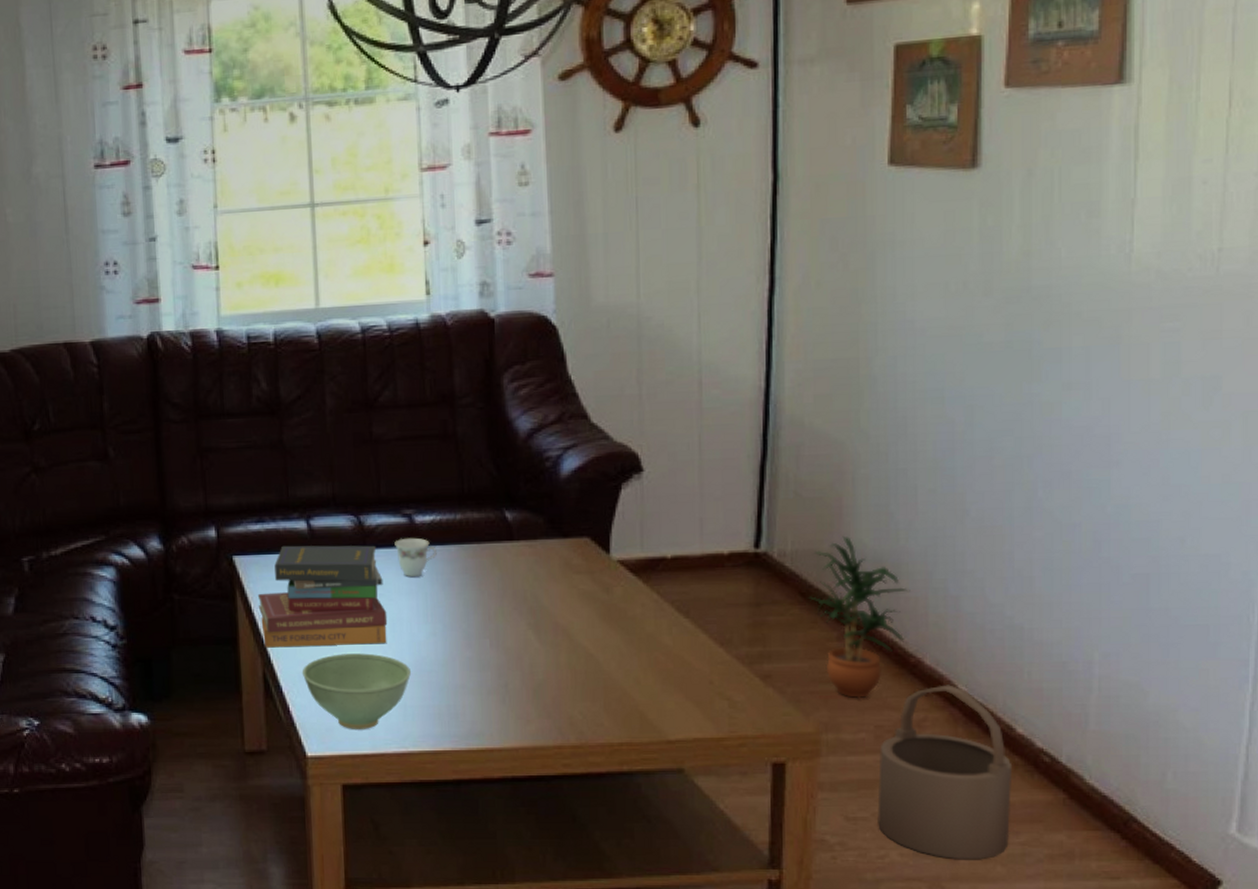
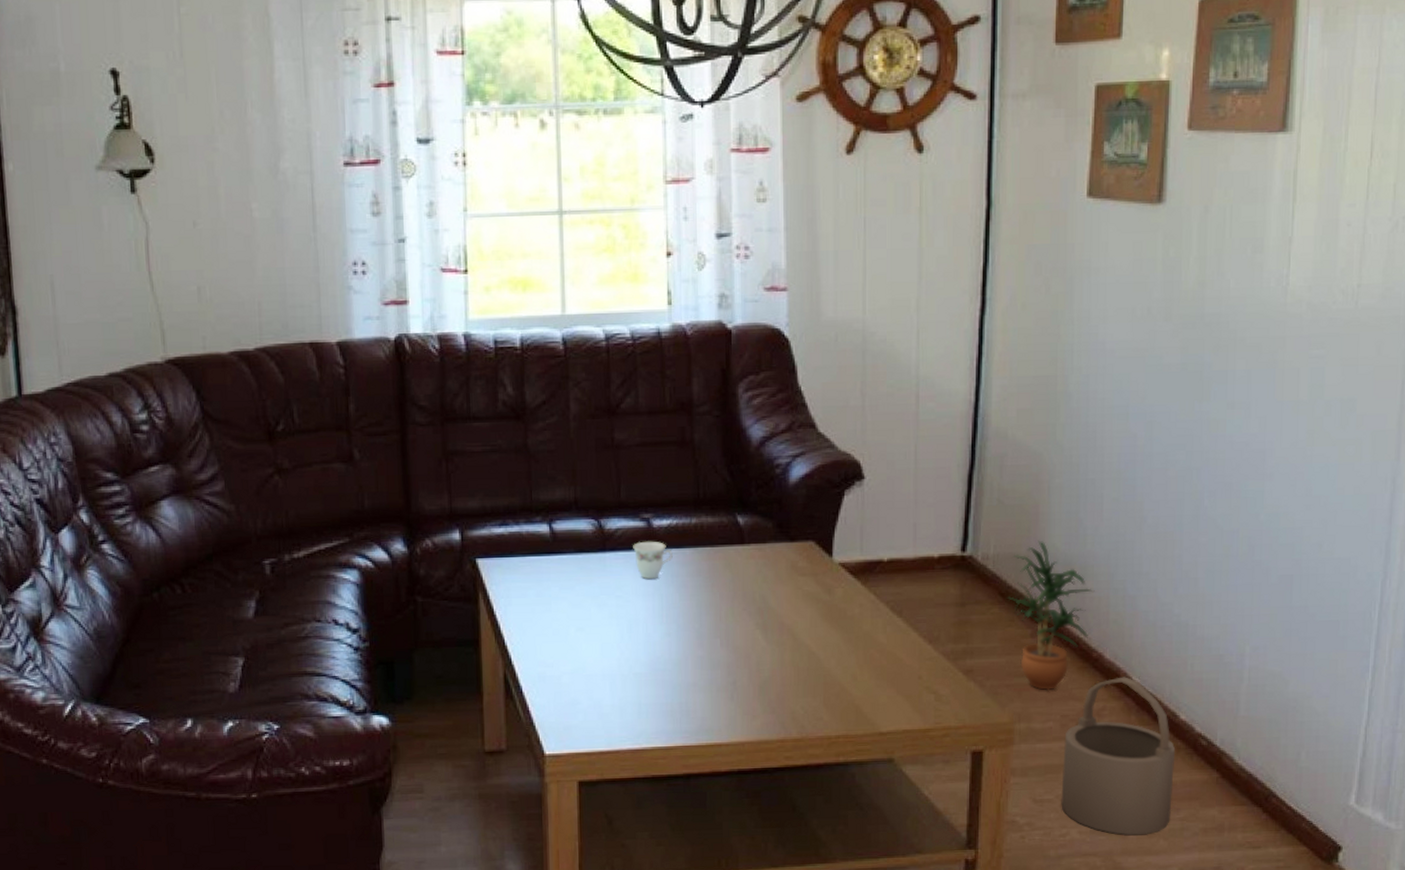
books: present [257,545,388,648] -> none [499,548,625,649]
bowl: present [302,653,411,729] -> none [541,653,646,728]

